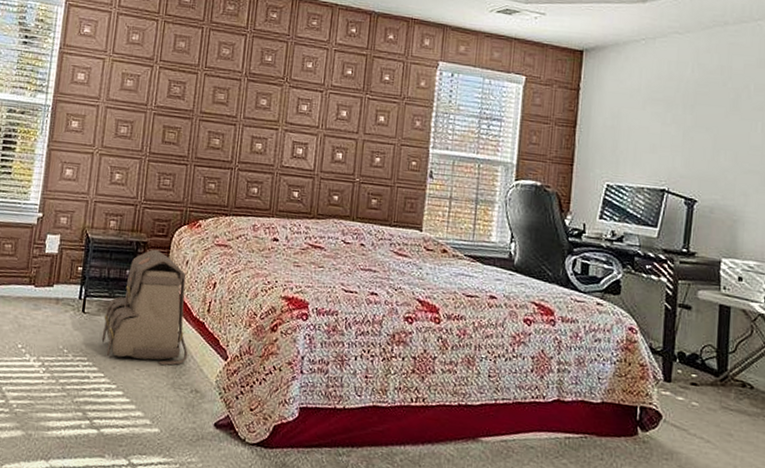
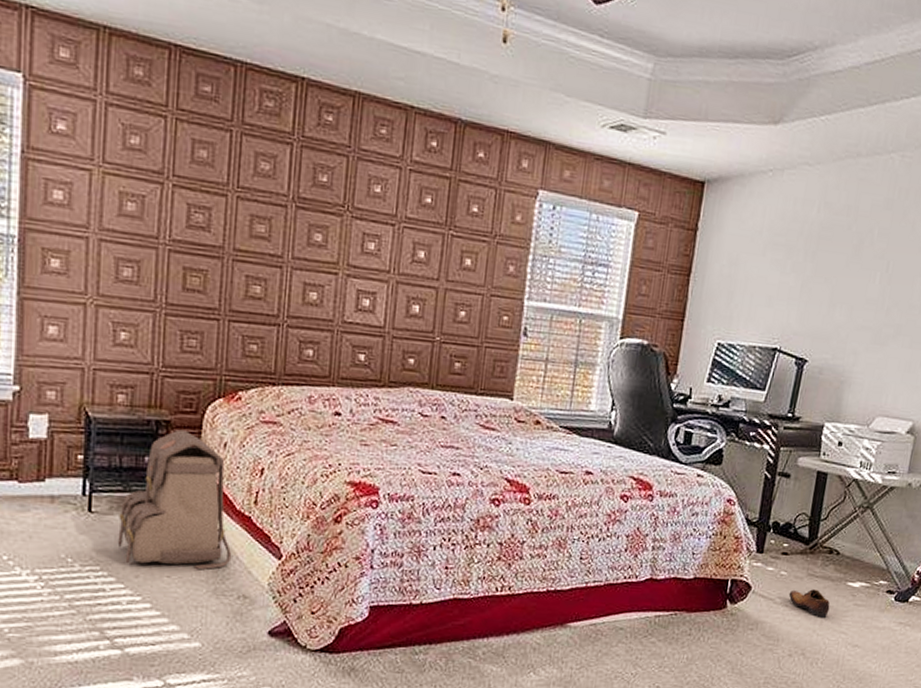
shoe: none [703,422,750,455] -> present [788,589,830,619]

